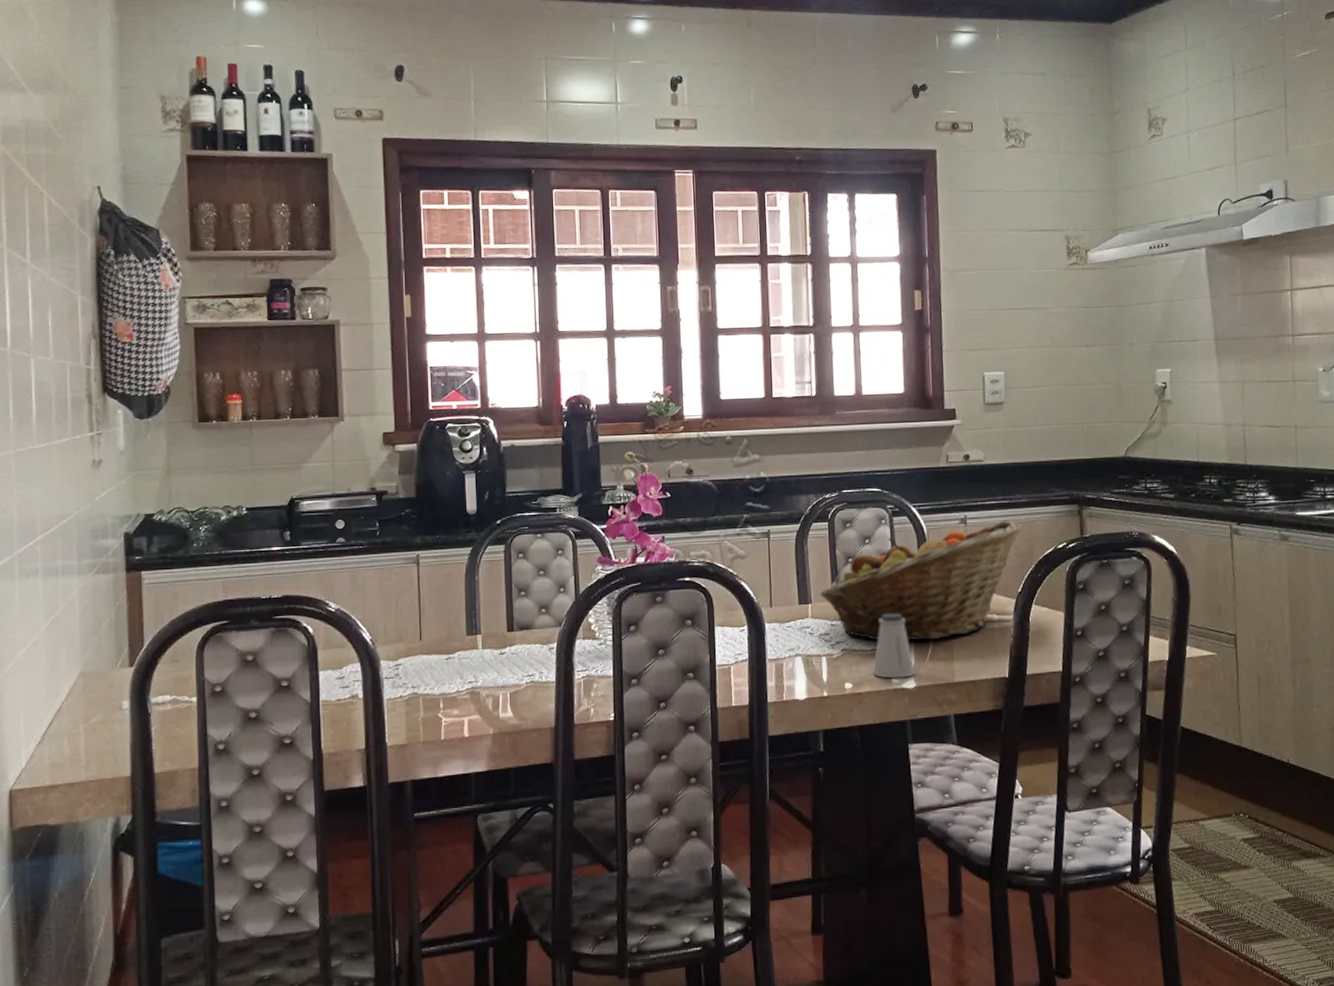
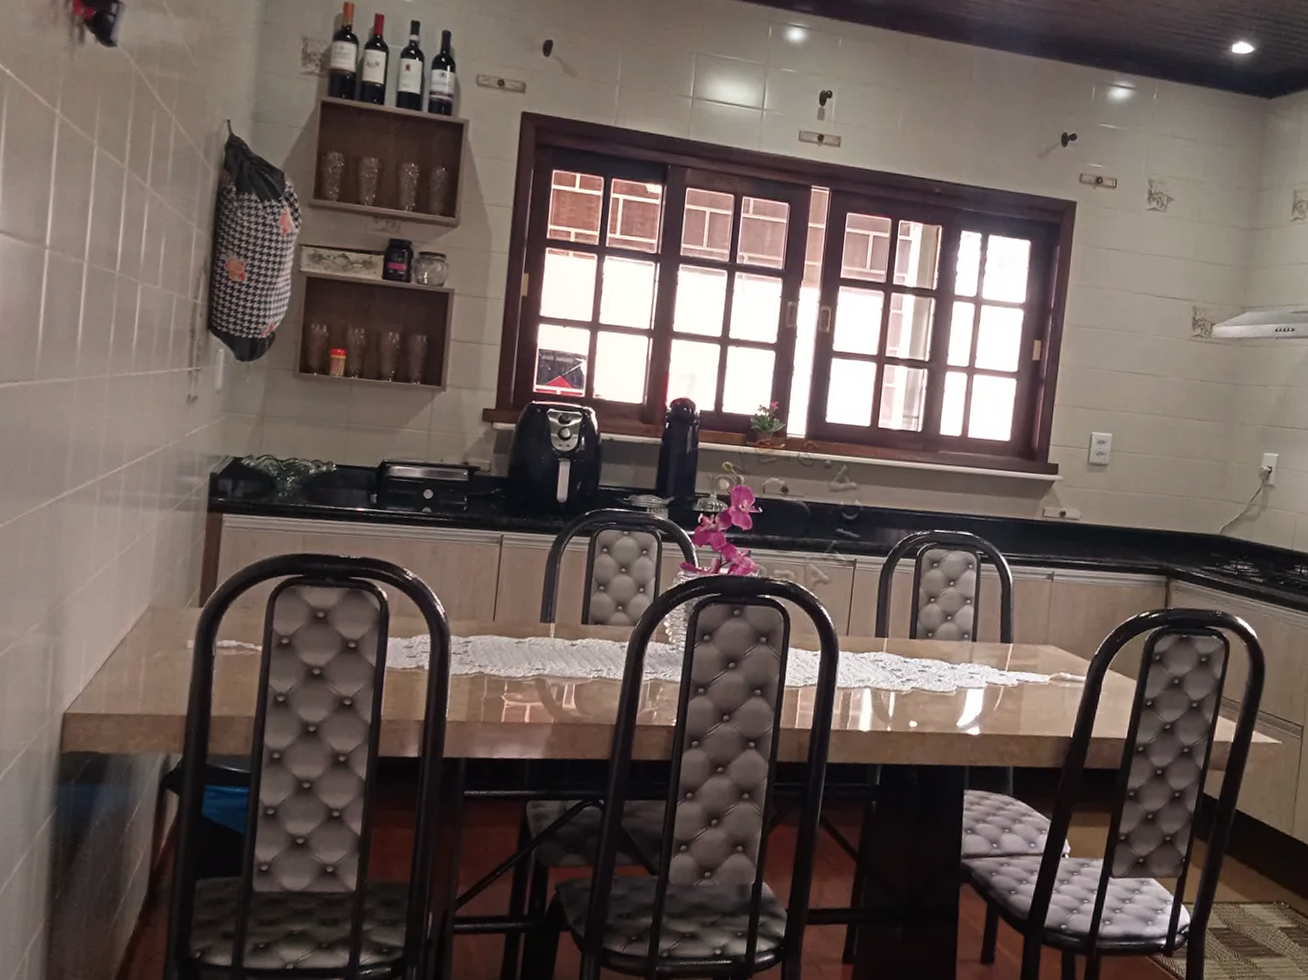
fruit basket: present [820,520,1022,641] -> none [898,581,1108,691]
saltshaker: present [872,613,916,679] -> none [938,657,982,724]

